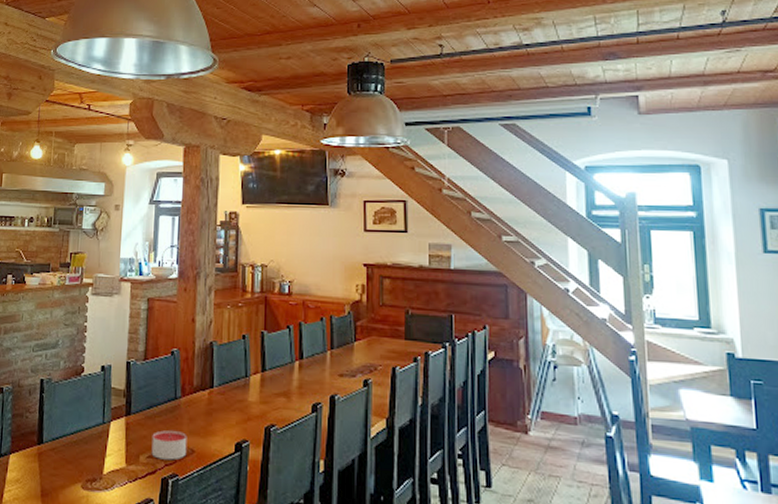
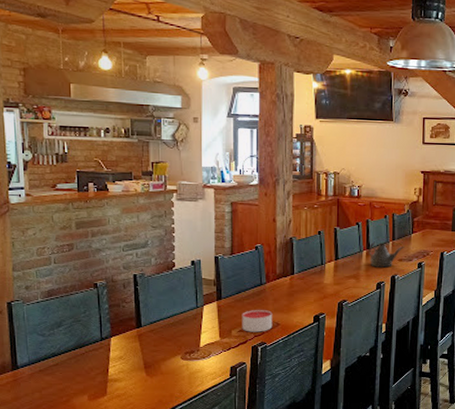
teapot: none [302,351,347,385] -> present [368,242,405,268]

